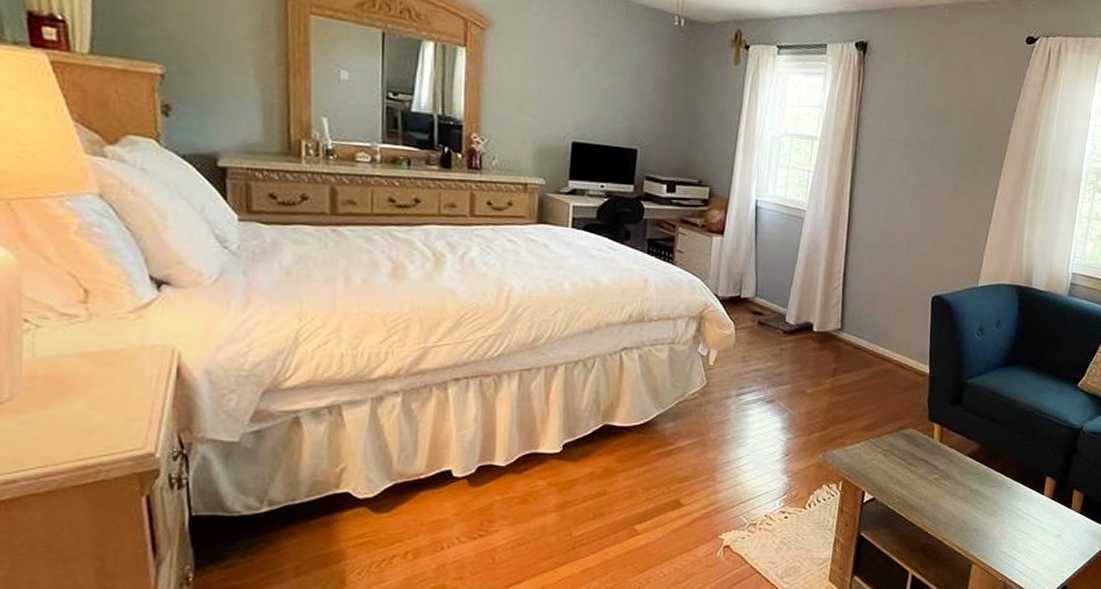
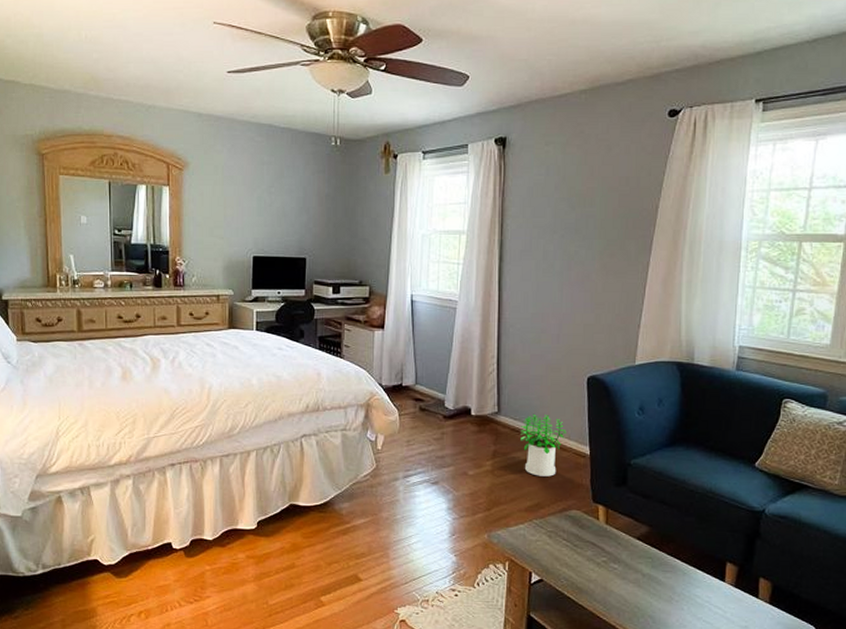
potted plant: none [861,331,908,395] -> present [519,413,567,477]

